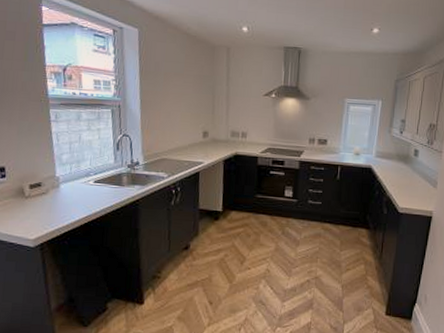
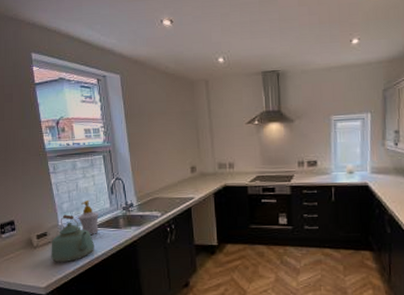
kettle: none [44,166,94,215] -> present [51,214,95,262]
soap bottle: none [78,153,101,191] -> present [78,199,99,236]

